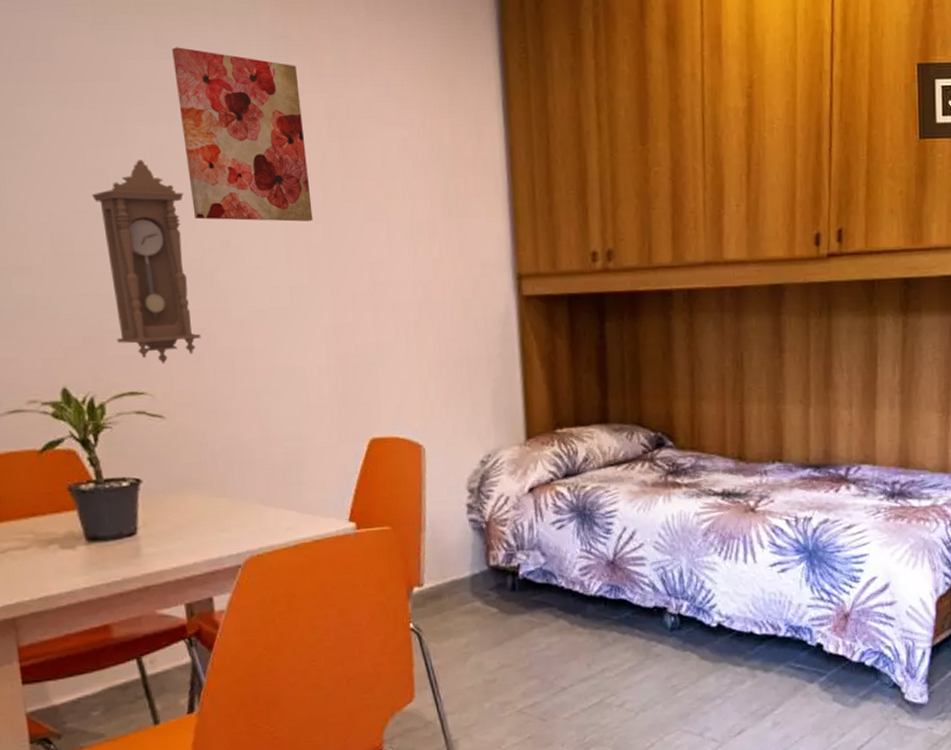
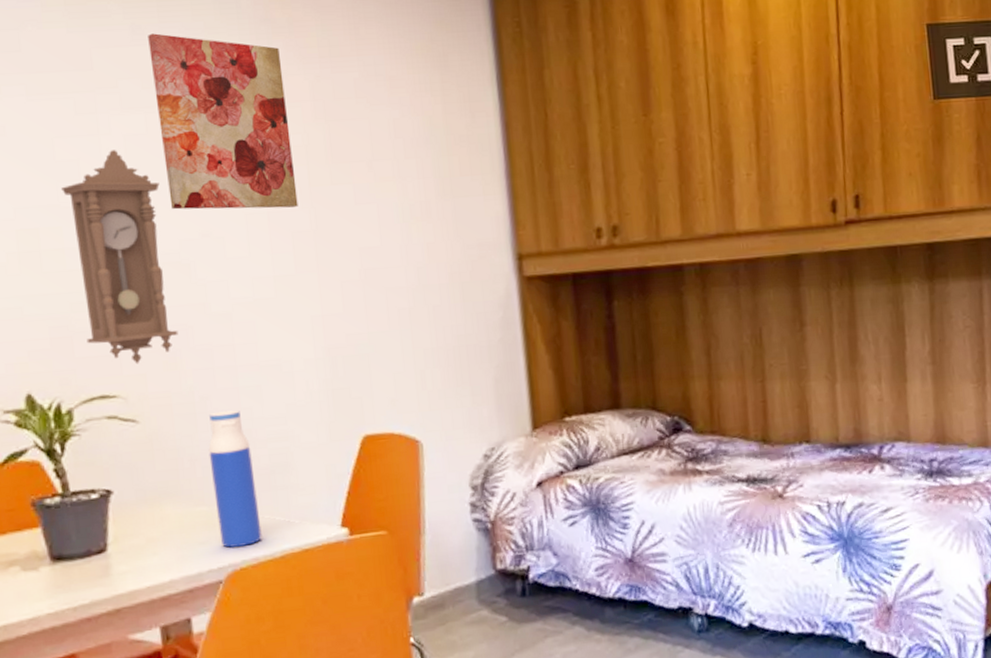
water bottle: none [228,410,277,536] -> present [208,410,262,548]

